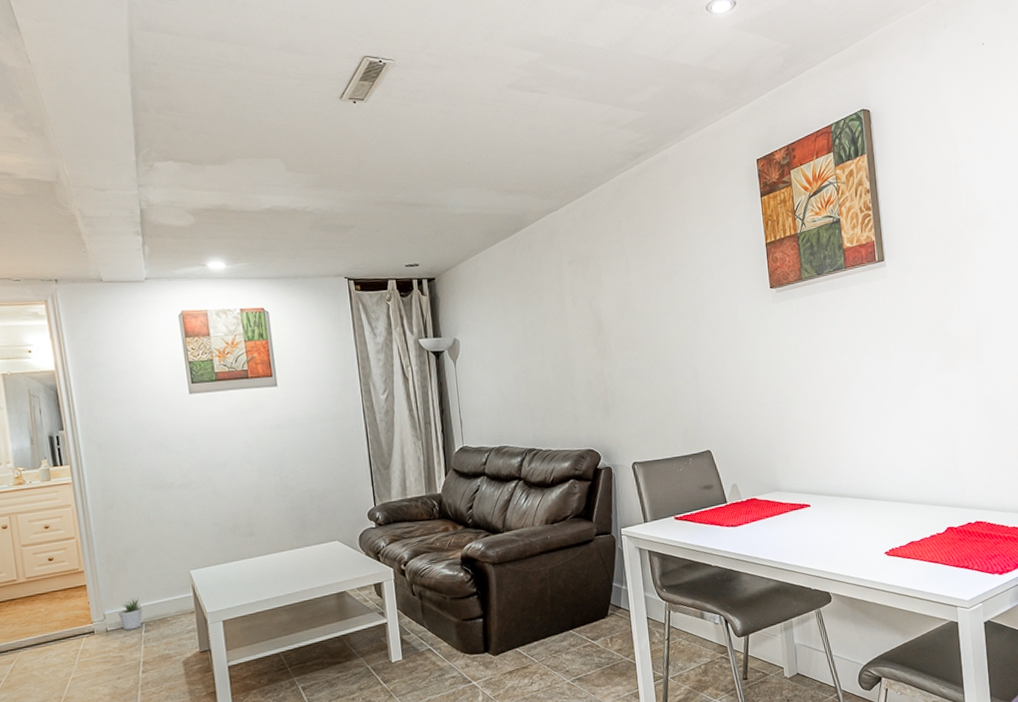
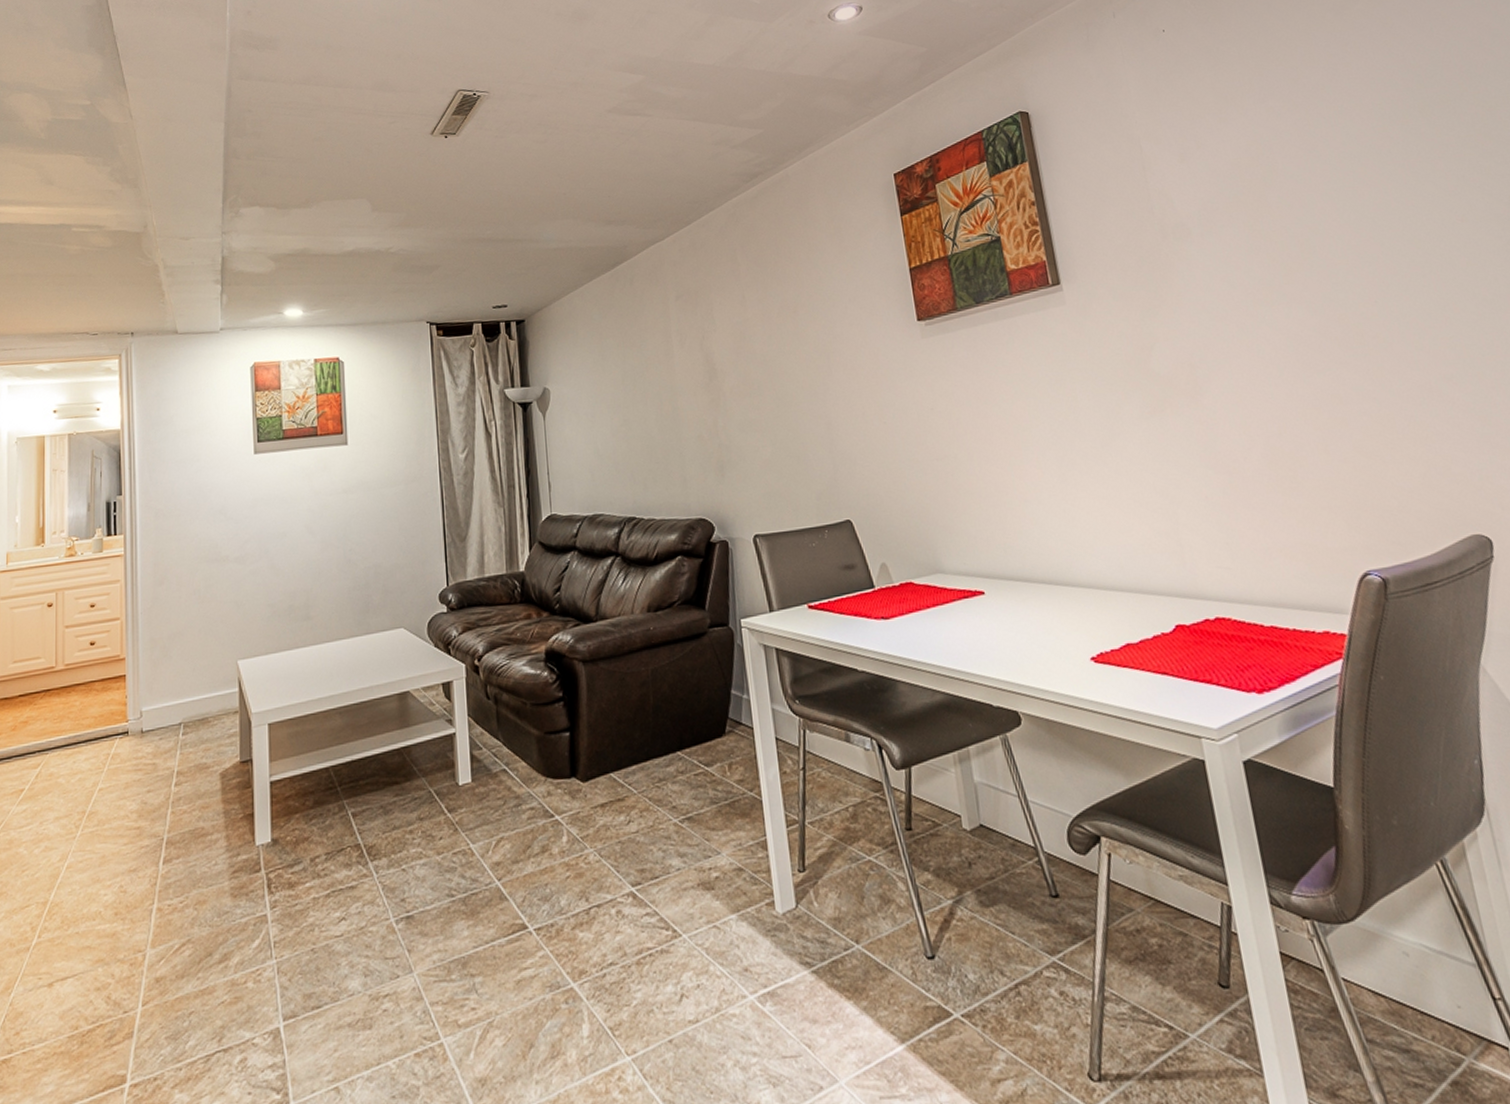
potted plant: present [118,598,143,630] -> none [156,692,183,732]

